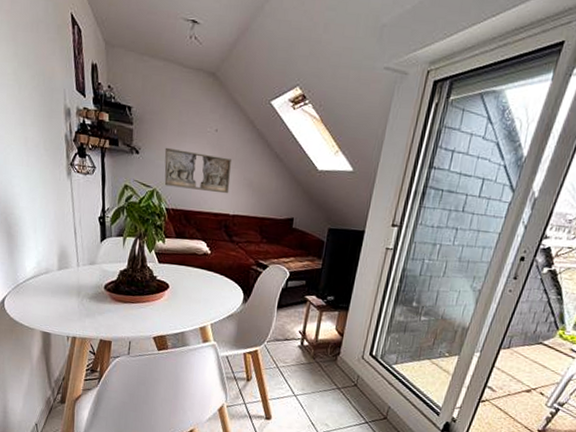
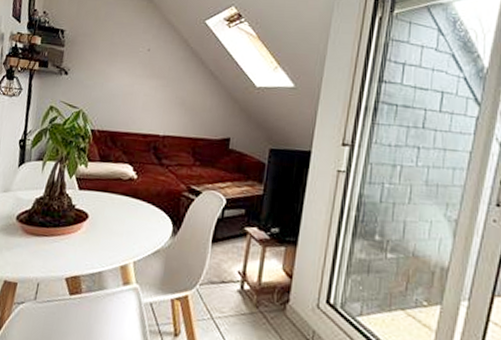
relief panel: present [164,147,232,194] -> none [91,67,164,114]

